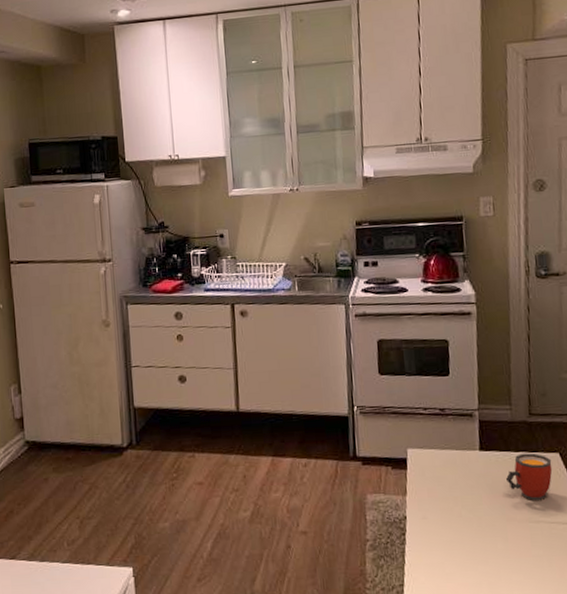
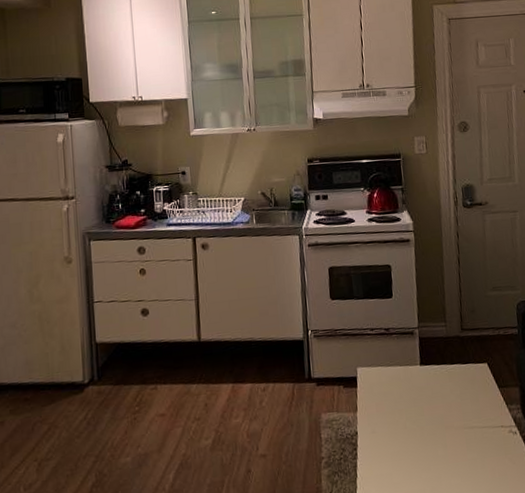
mug: present [505,453,553,501] -> none [443,365,483,408]

